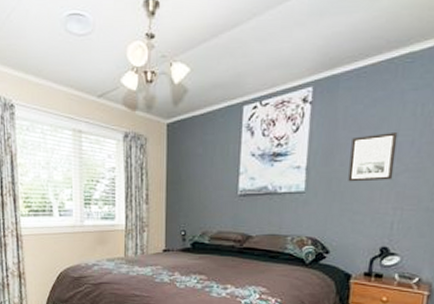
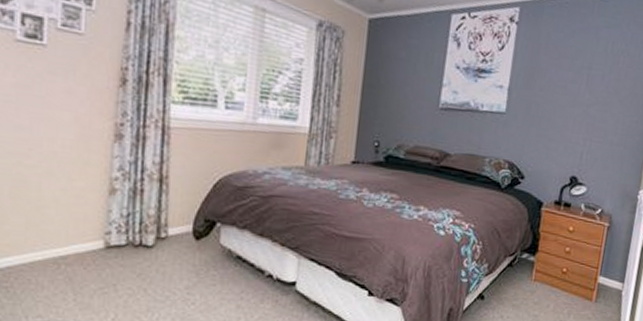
wall art: present [348,133,398,182] -> none [546,64,591,111]

